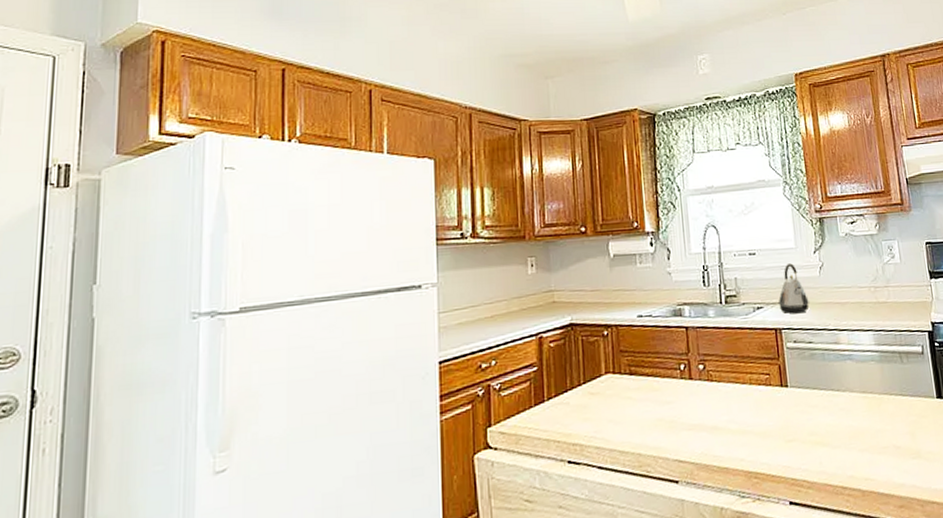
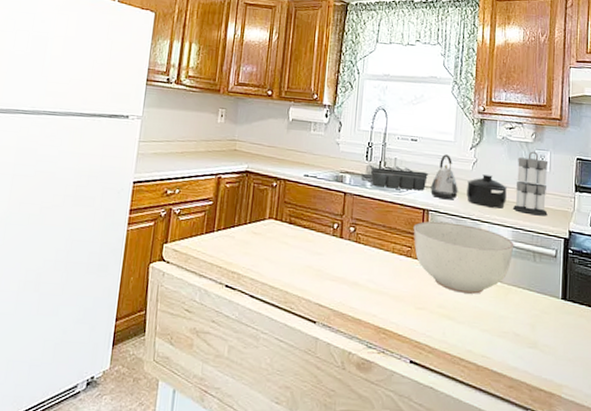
dish rack: none [700,286,775,315] -> present [361,164,429,192]
bowl: none [767,337,879,414] -> present [413,221,514,294]
saucepan: none [817,277,861,314] -> present [467,174,507,209]
spice rack: none [865,243,907,313] -> present [513,151,548,216]

